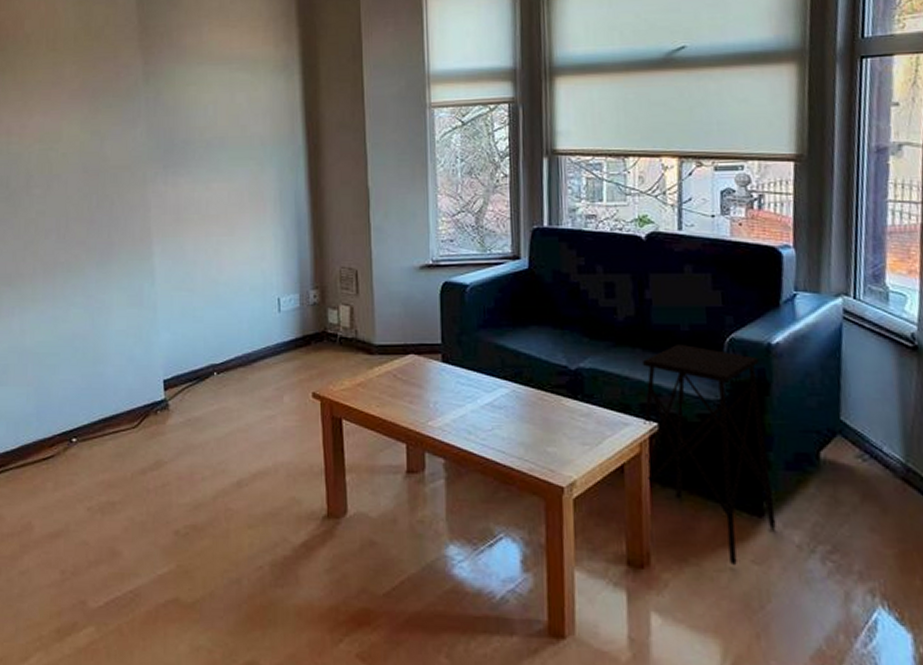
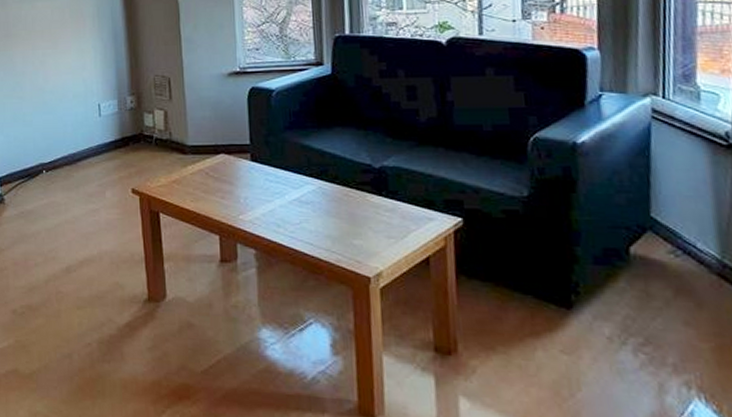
side table: present [642,343,776,566] -> none [445,143,586,355]

